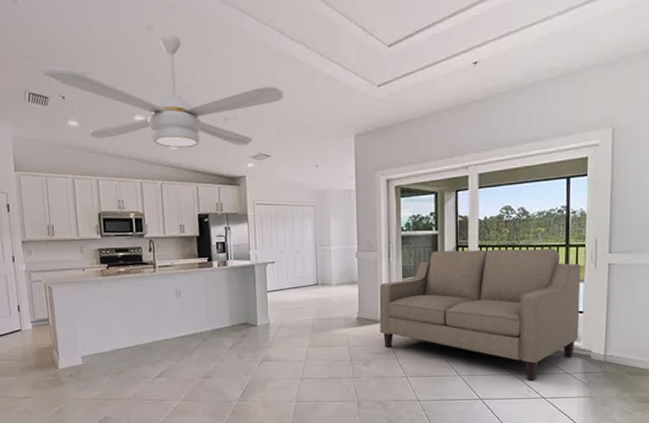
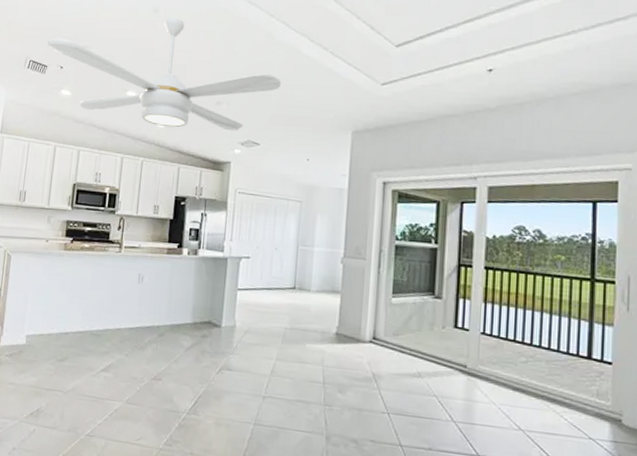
sofa: present [379,248,581,380] -> none [361,267,610,442]

